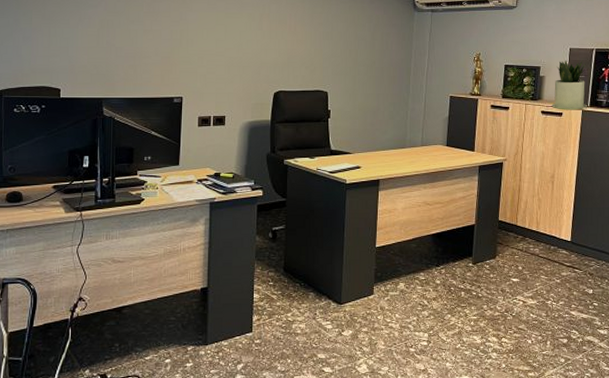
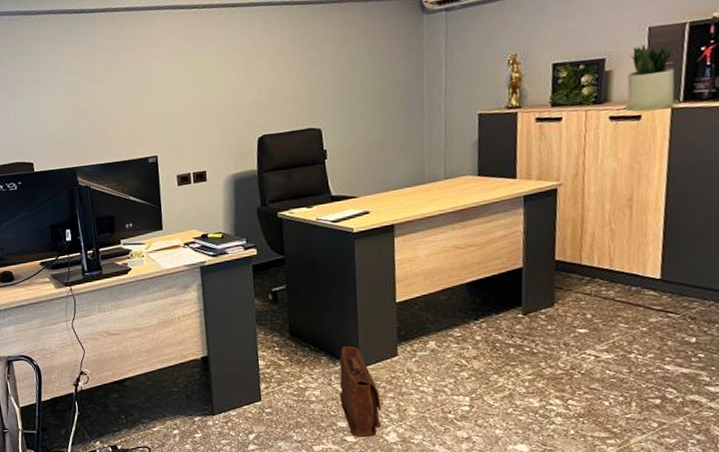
briefcase: none [322,284,356,368] -> present [339,346,382,437]

